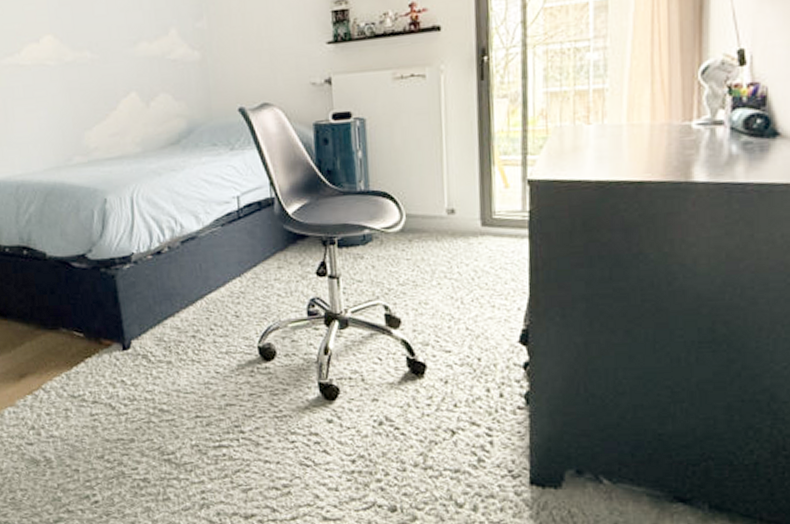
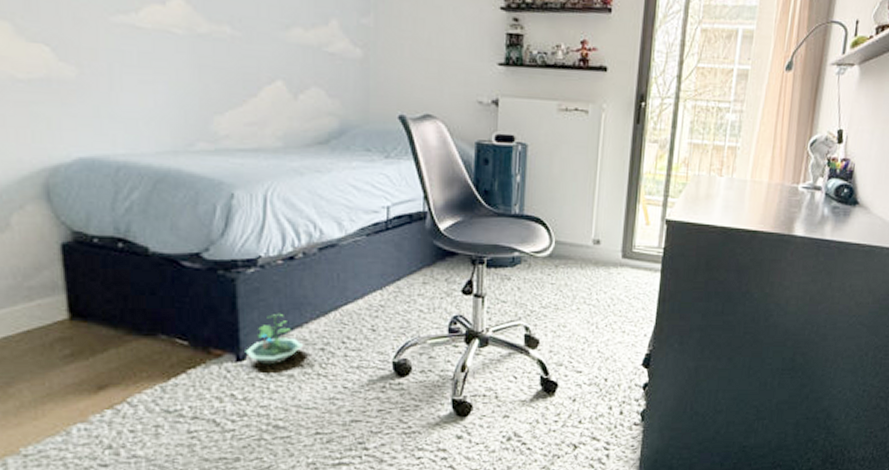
terrarium: none [129,304,176,353] -> present [245,313,303,365]

